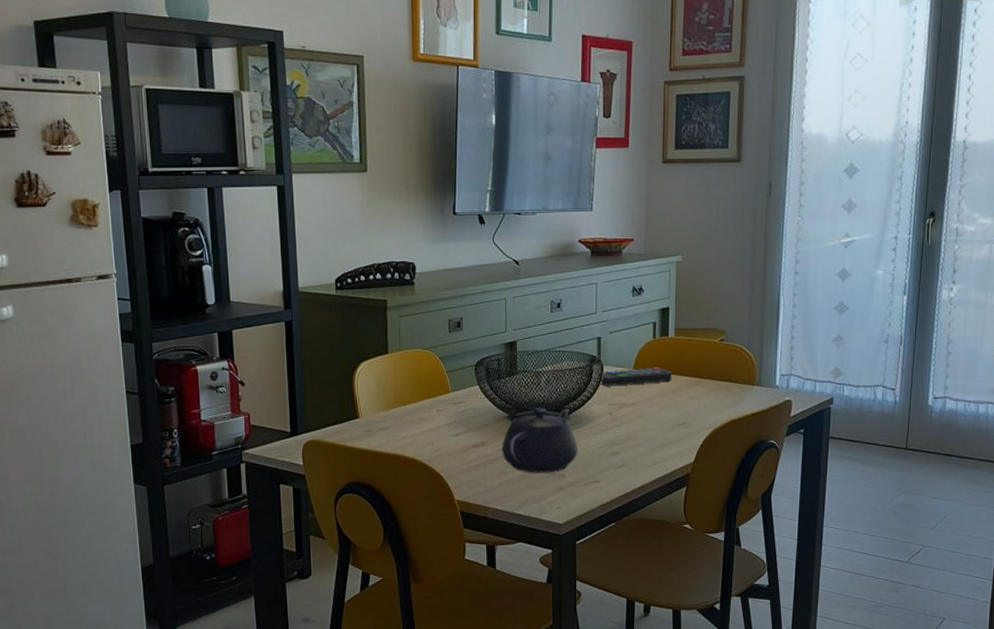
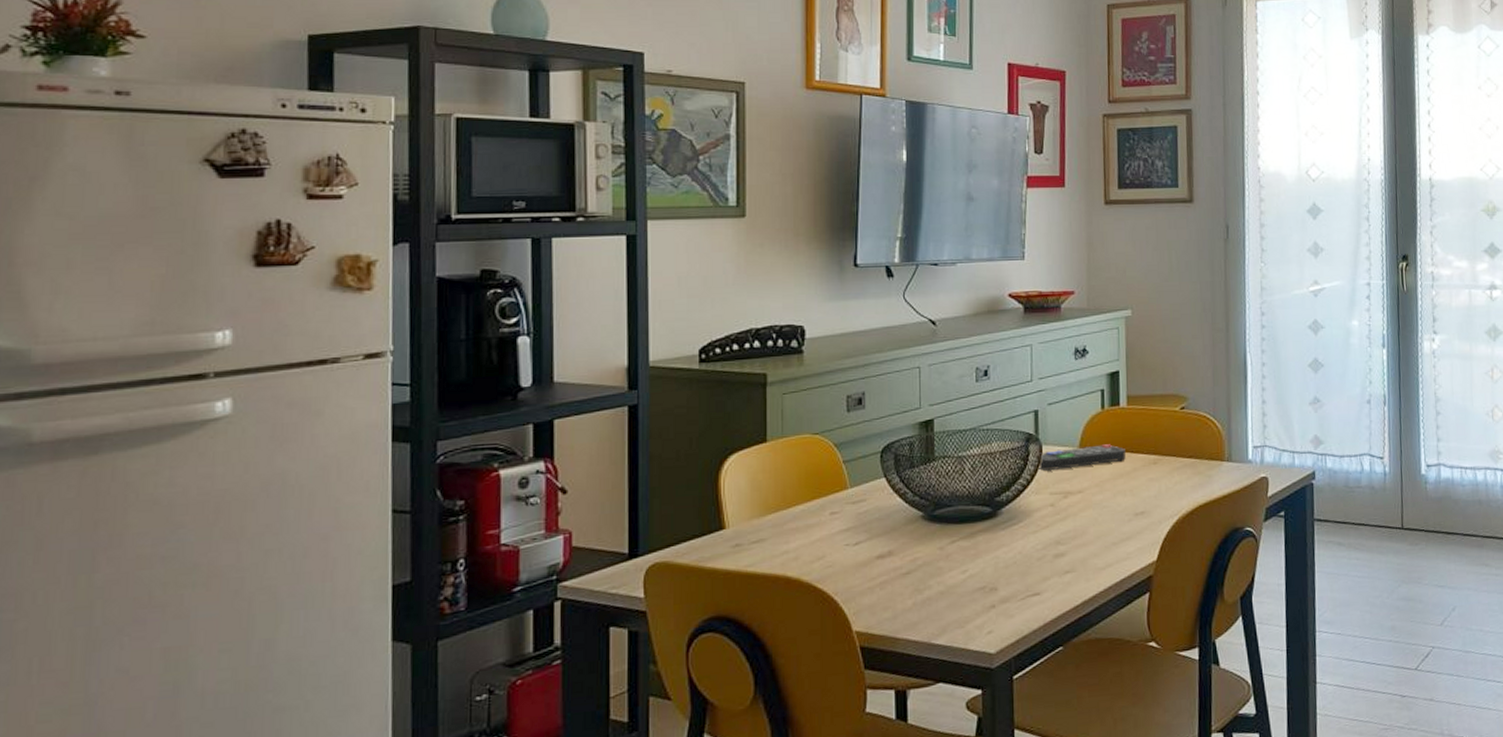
teapot: present [502,408,578,473] -> none [915,502,1014,588]

